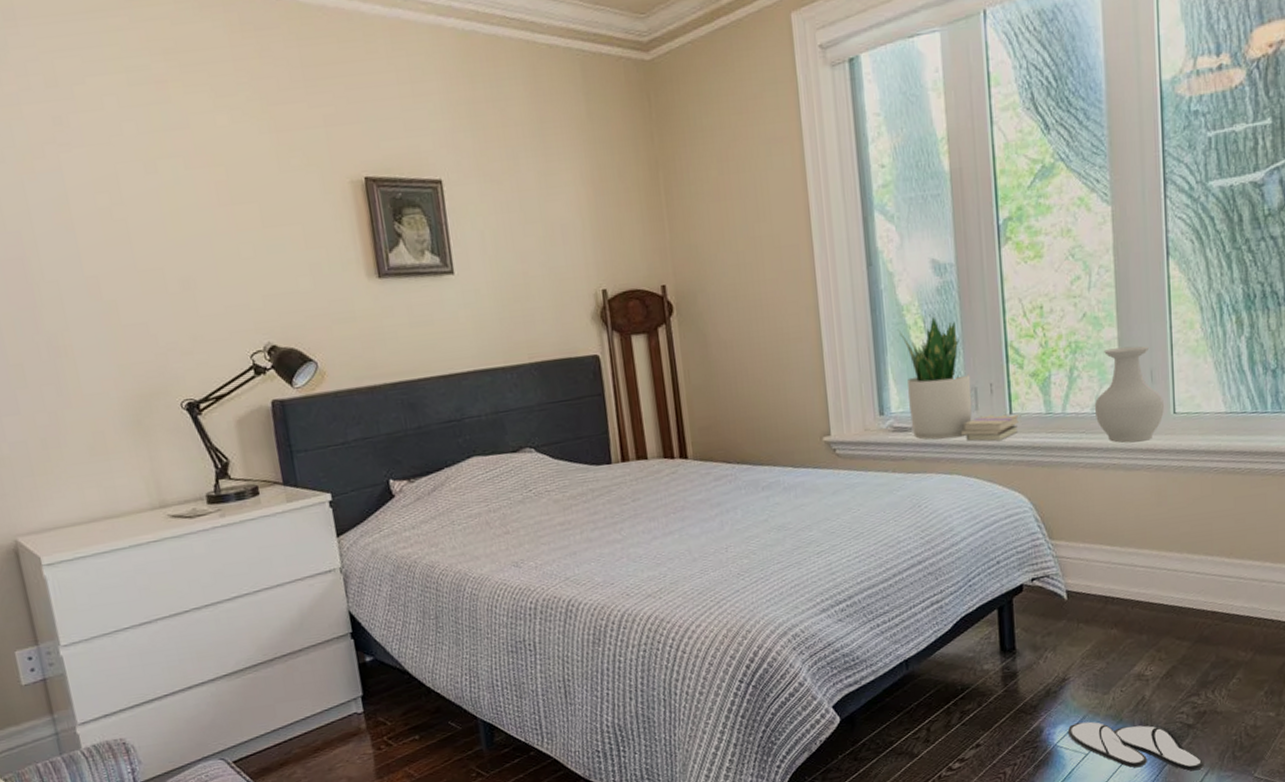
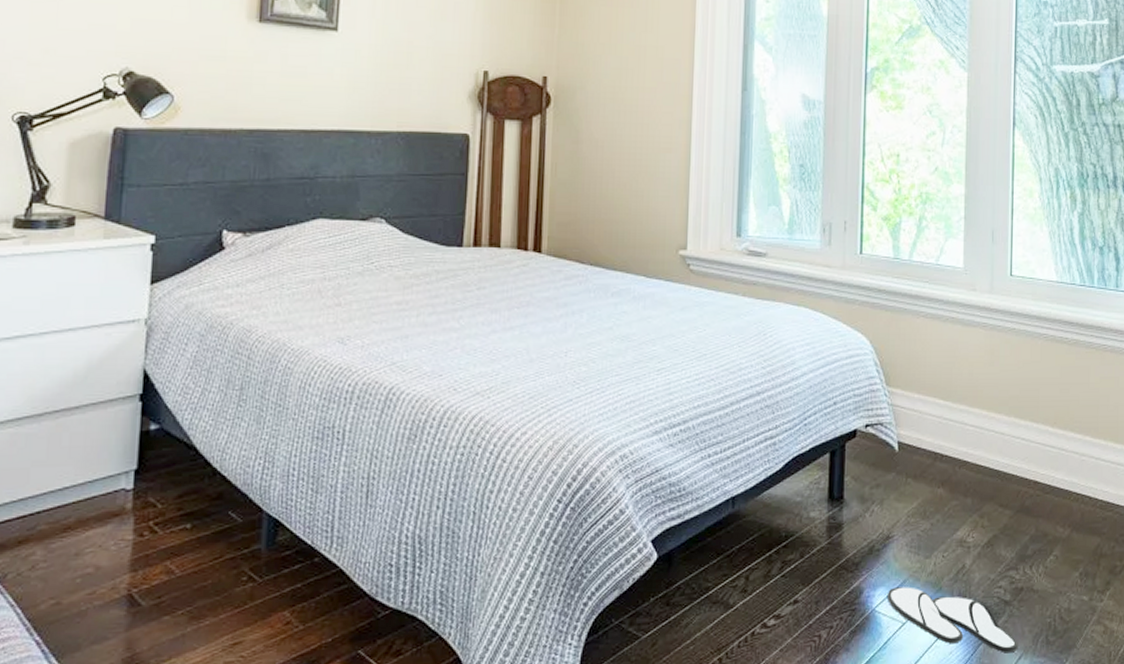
planter: present [897,317,973,441] -> none [763,149,827,270]
books: present [960,414,1022,442] -> none [811,251,870,279]
vase: present [1094,345,1164,444] -> none [938,205,1002,300]

